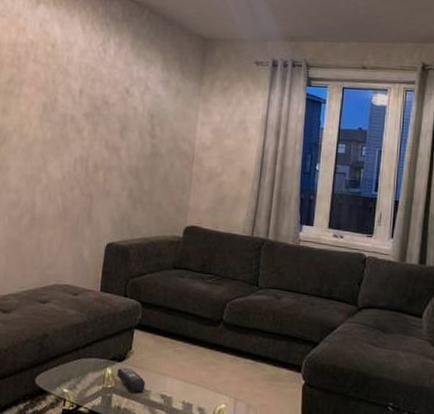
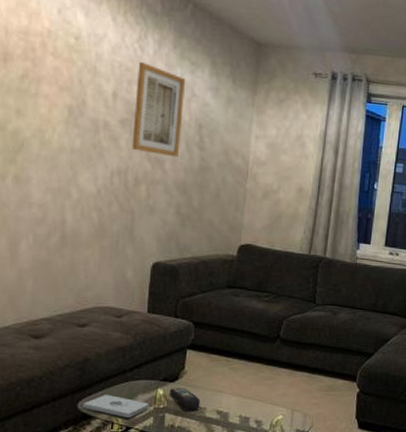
notepad: none [39,371,98,397] -> present [82,395,148,419]
wall art: none [93,61,140,145] -> present [132,61,185,158]

